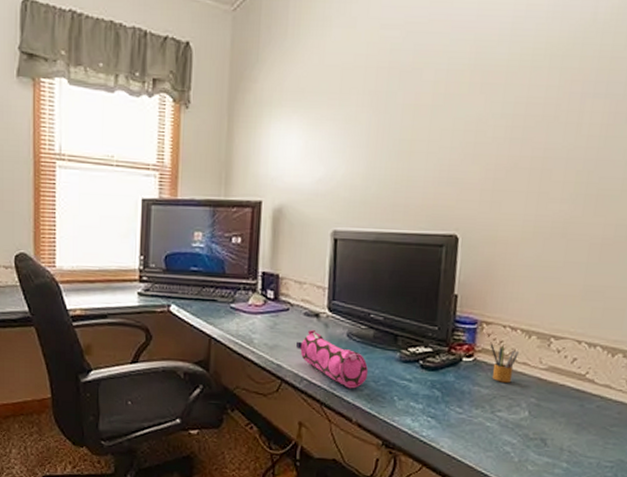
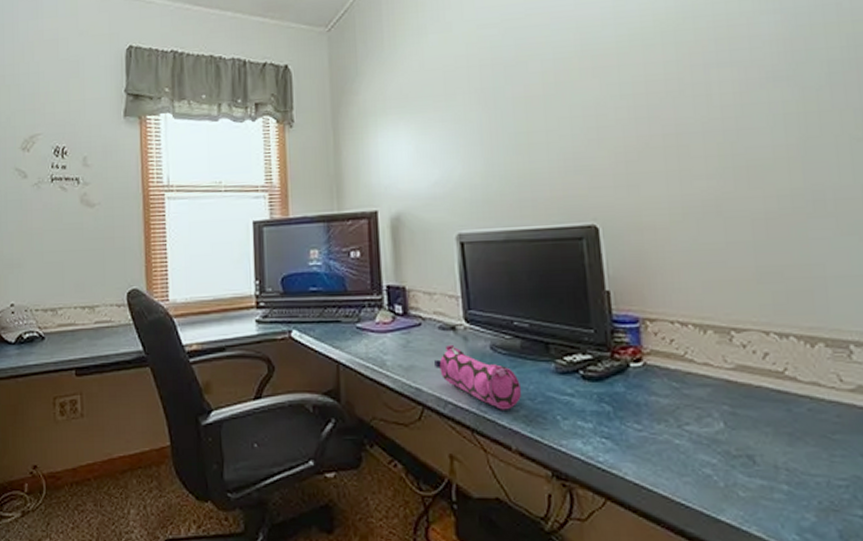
pencil box: present [490,342,520,383] -> none [659,342,697,389]

